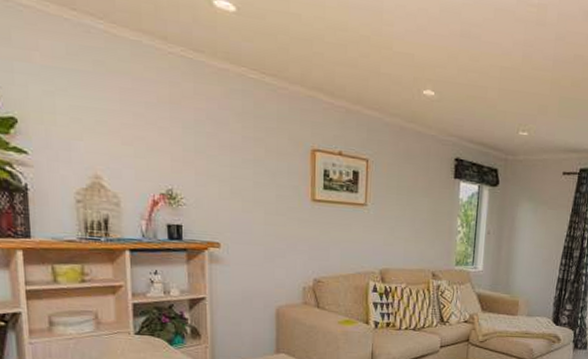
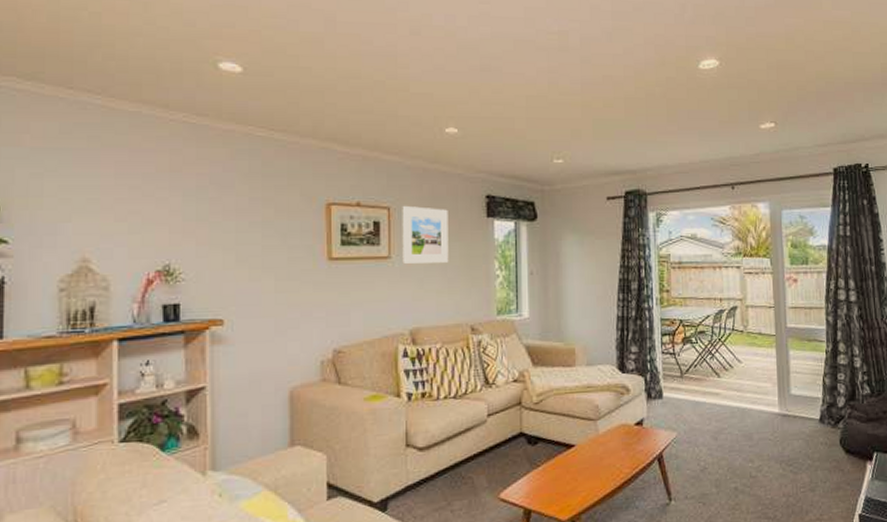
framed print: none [377,159,420,215] -> present [402,205,449,264]

